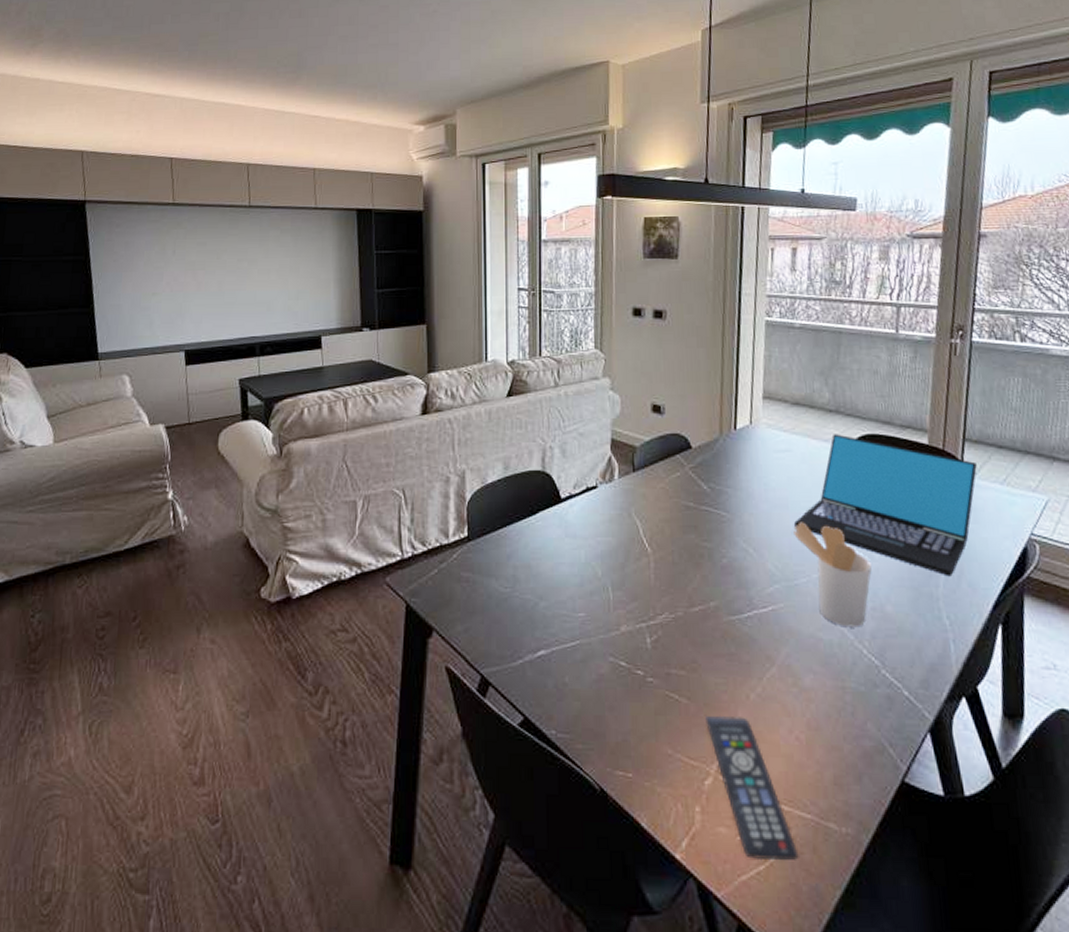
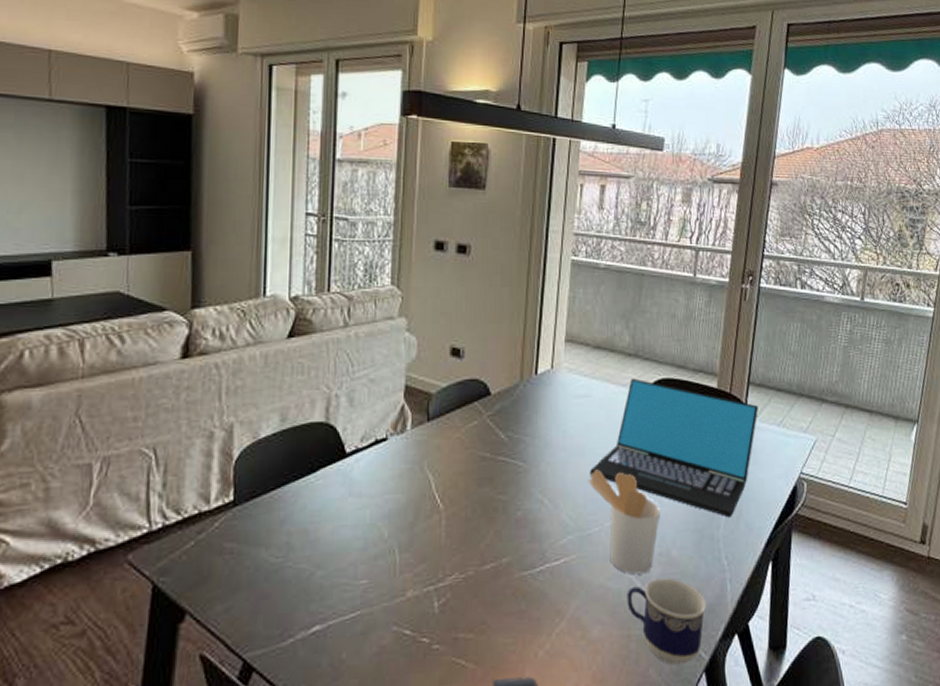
cup: none [839,633,929,722] -> present [627,577,707,665]

